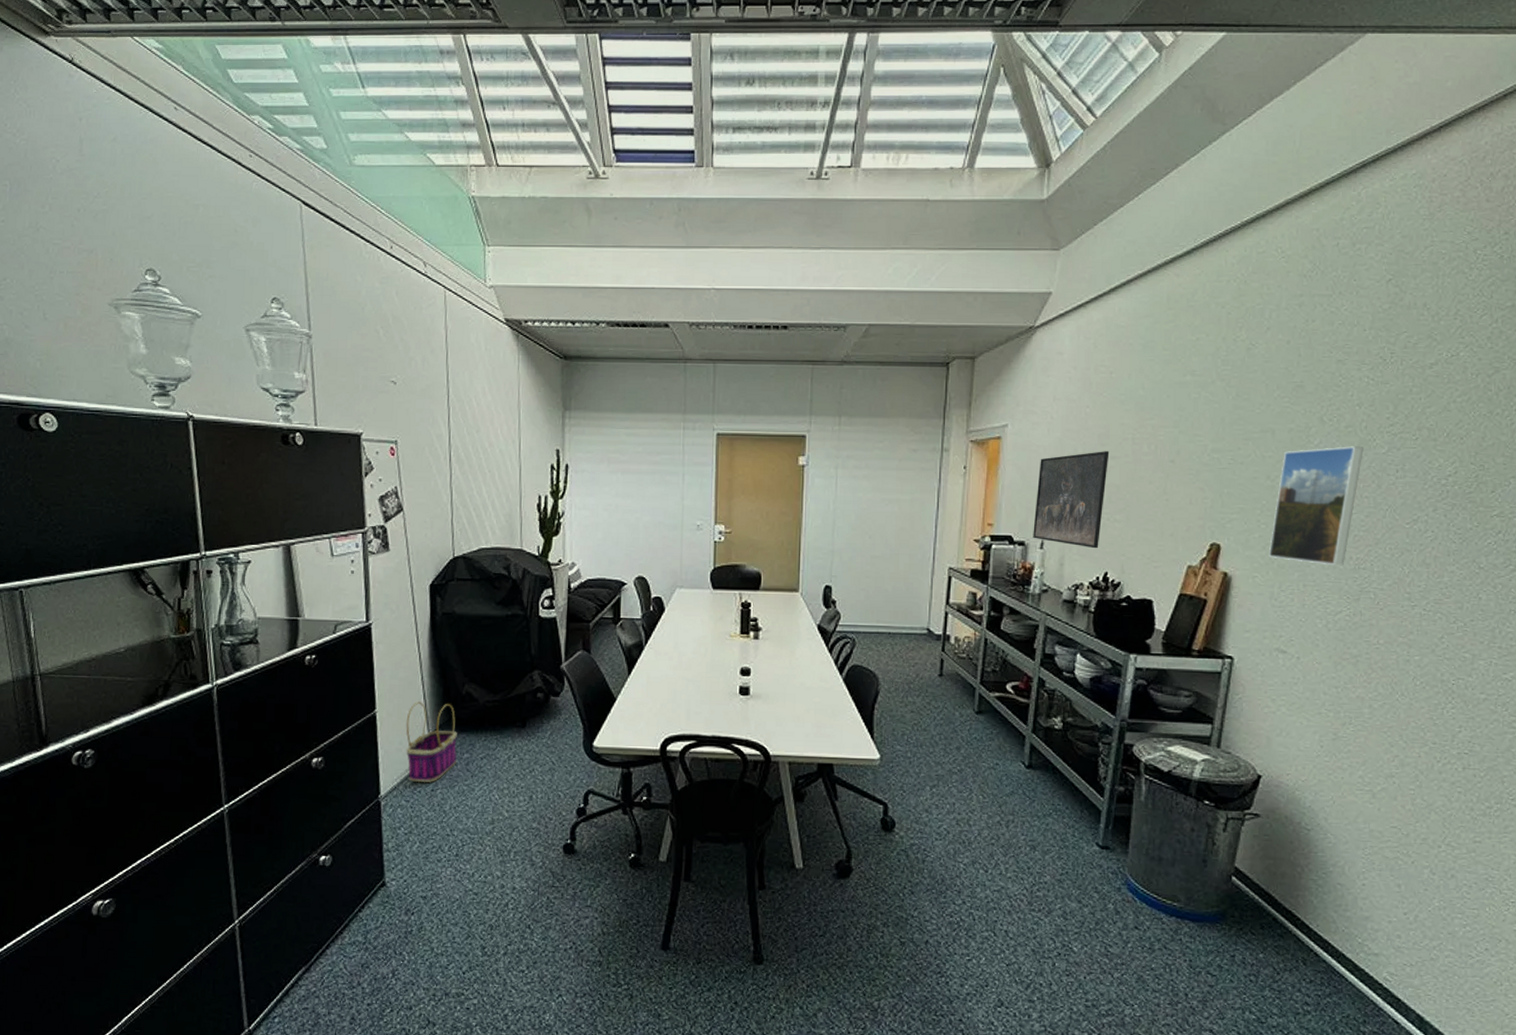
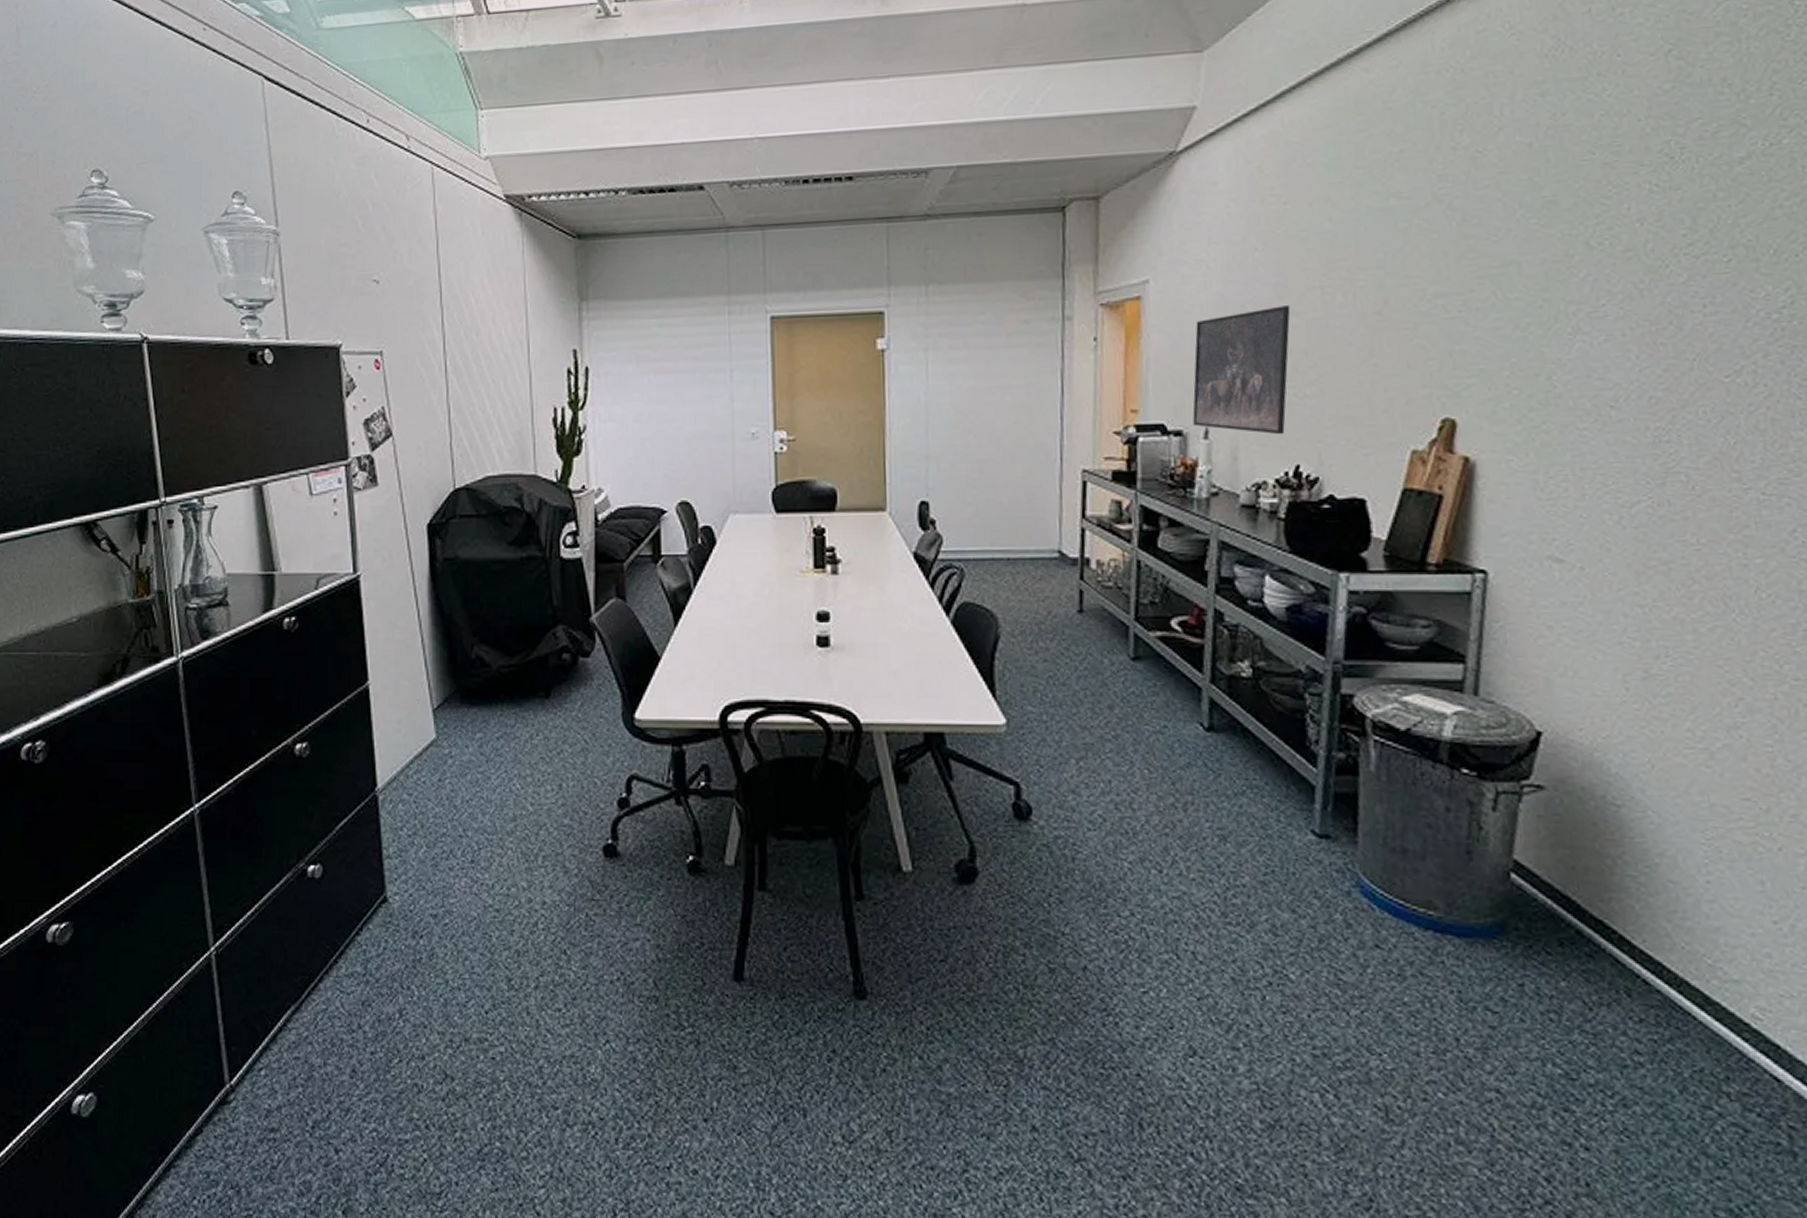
basket: present [406,702,457,783] -> none [405,670,468,772]
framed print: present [1268,445,1363,566] -> none [1526,274,1653,440]

